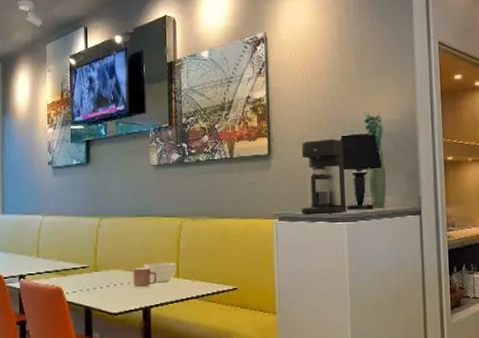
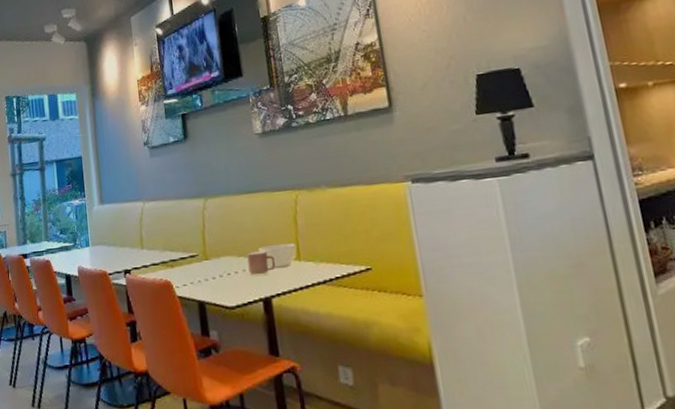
coffee maker: present [301,139,347,215] -> none [427,79,496,174]
vase: present [363,111,386,209] -> none [500,40,545,159]

